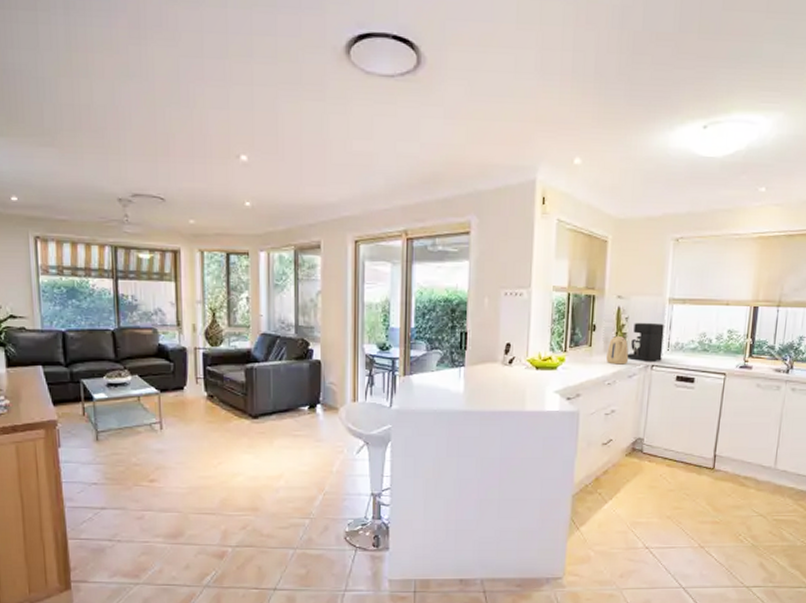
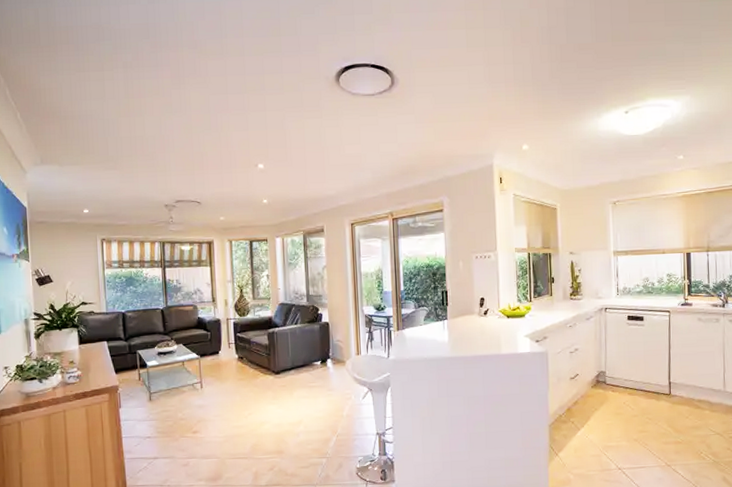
kettle: present [606,336,629,365] -> none [566,286,585,310]
coffee maker: present [627,322,664,362] -> none [583,272,613,306]

